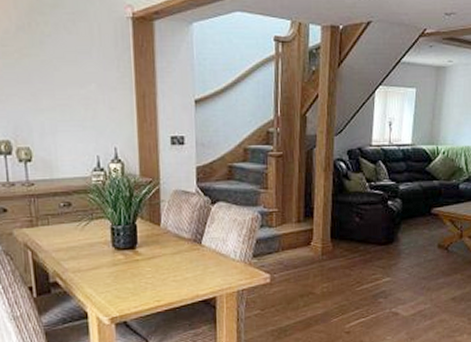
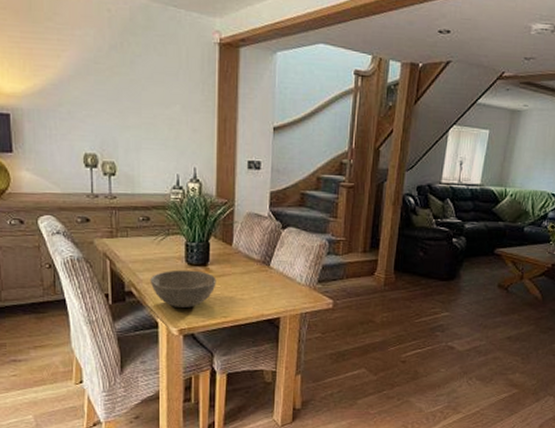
bowl: none [75,254,147,295] -> present [150,269,216,308]

